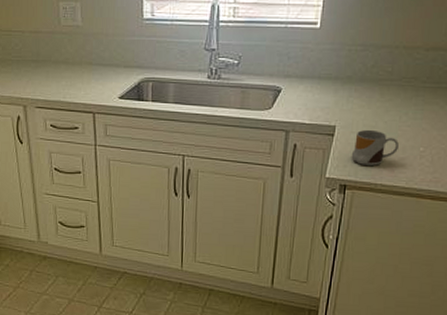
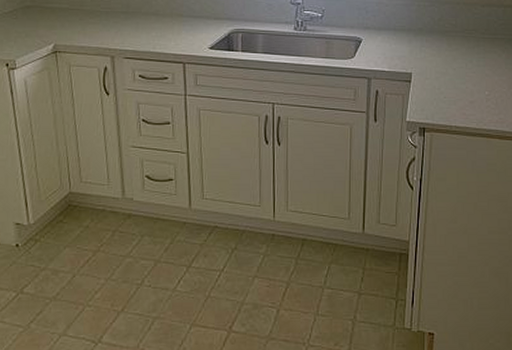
mug: present [351,129,399,165] -> none [427,76,467,109]

